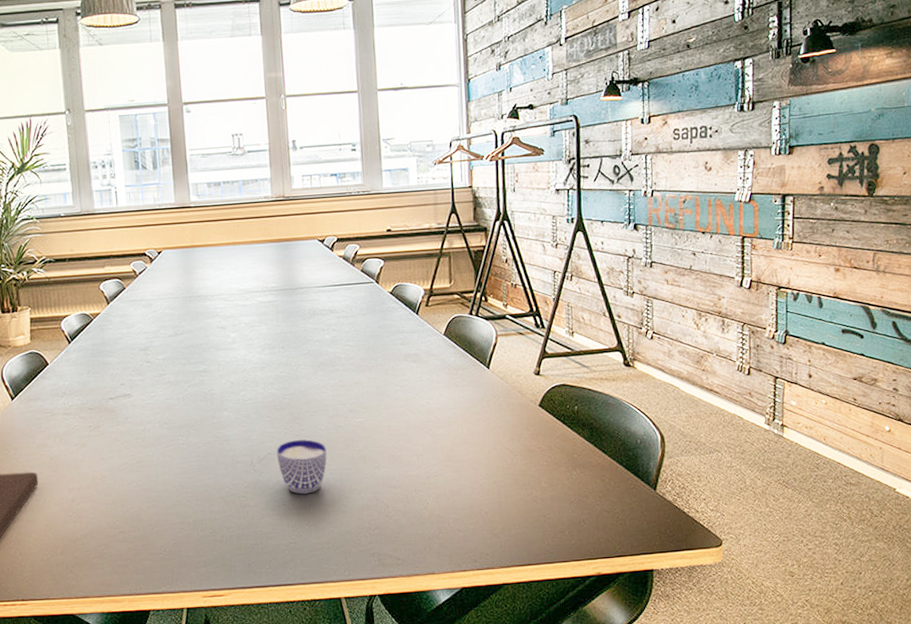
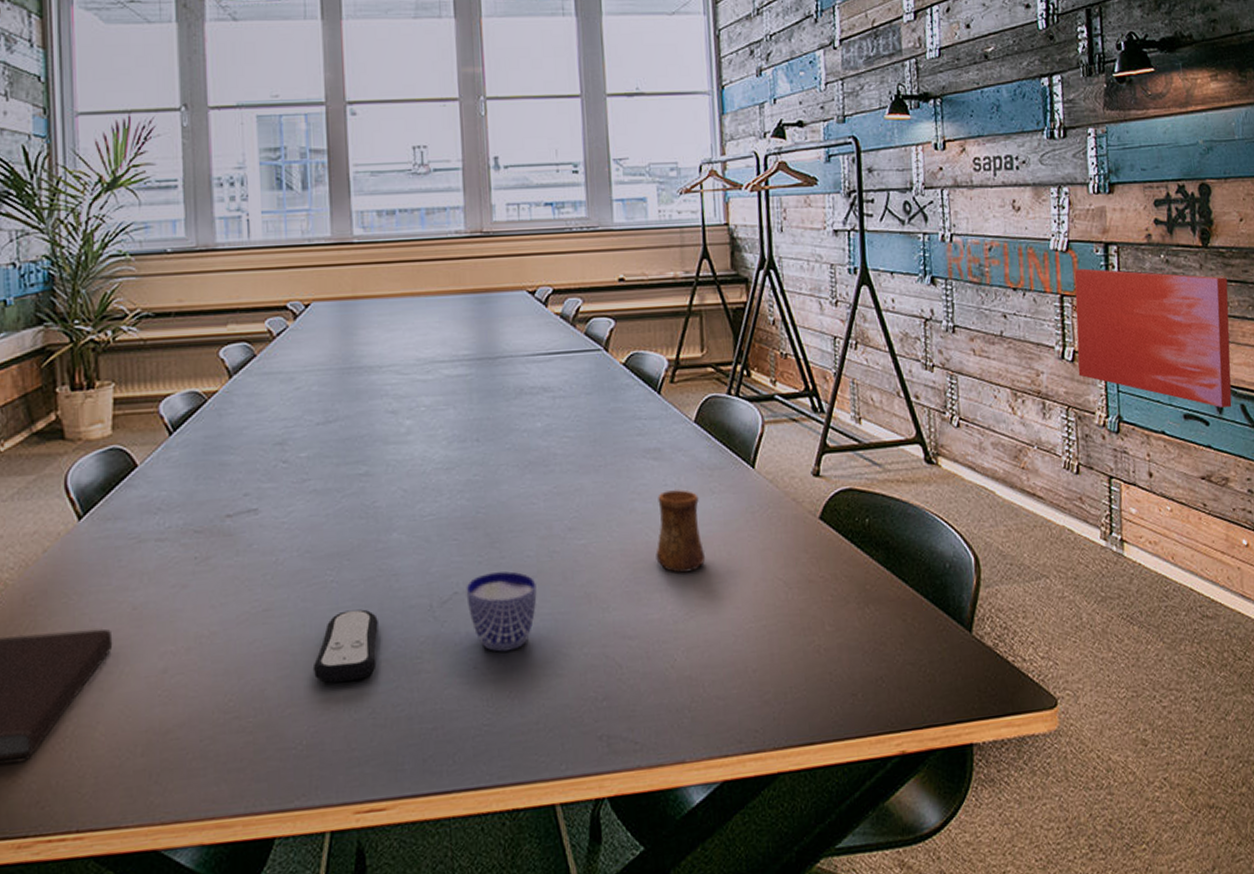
remote control: none [171,463,216,511] -> present [312,609,378,683]
cup: none [414,383,451,443] -> present [656,489,706,573]
wall art: none [753,215,889,325] -> present [1074,268,1232,409]

